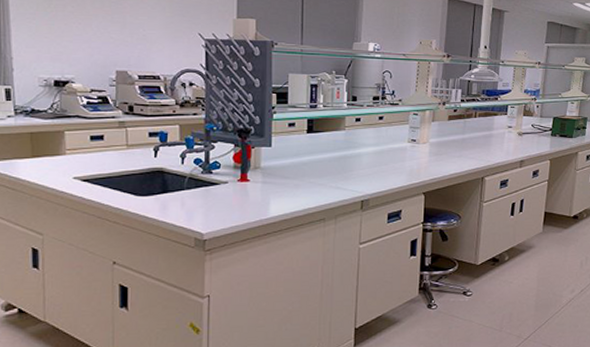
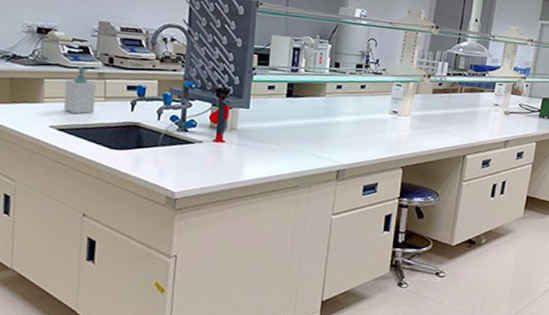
soap bottle: none [86,117,118,164] -> present [63,67,97,114]

